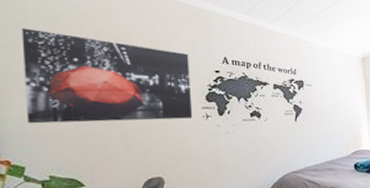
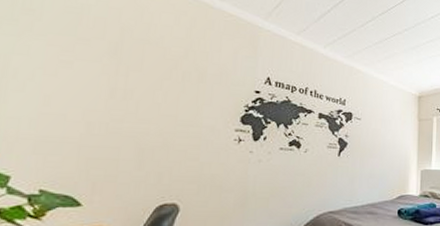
wall art: present [21,28,193,124] -> none [22,16,227,140]

